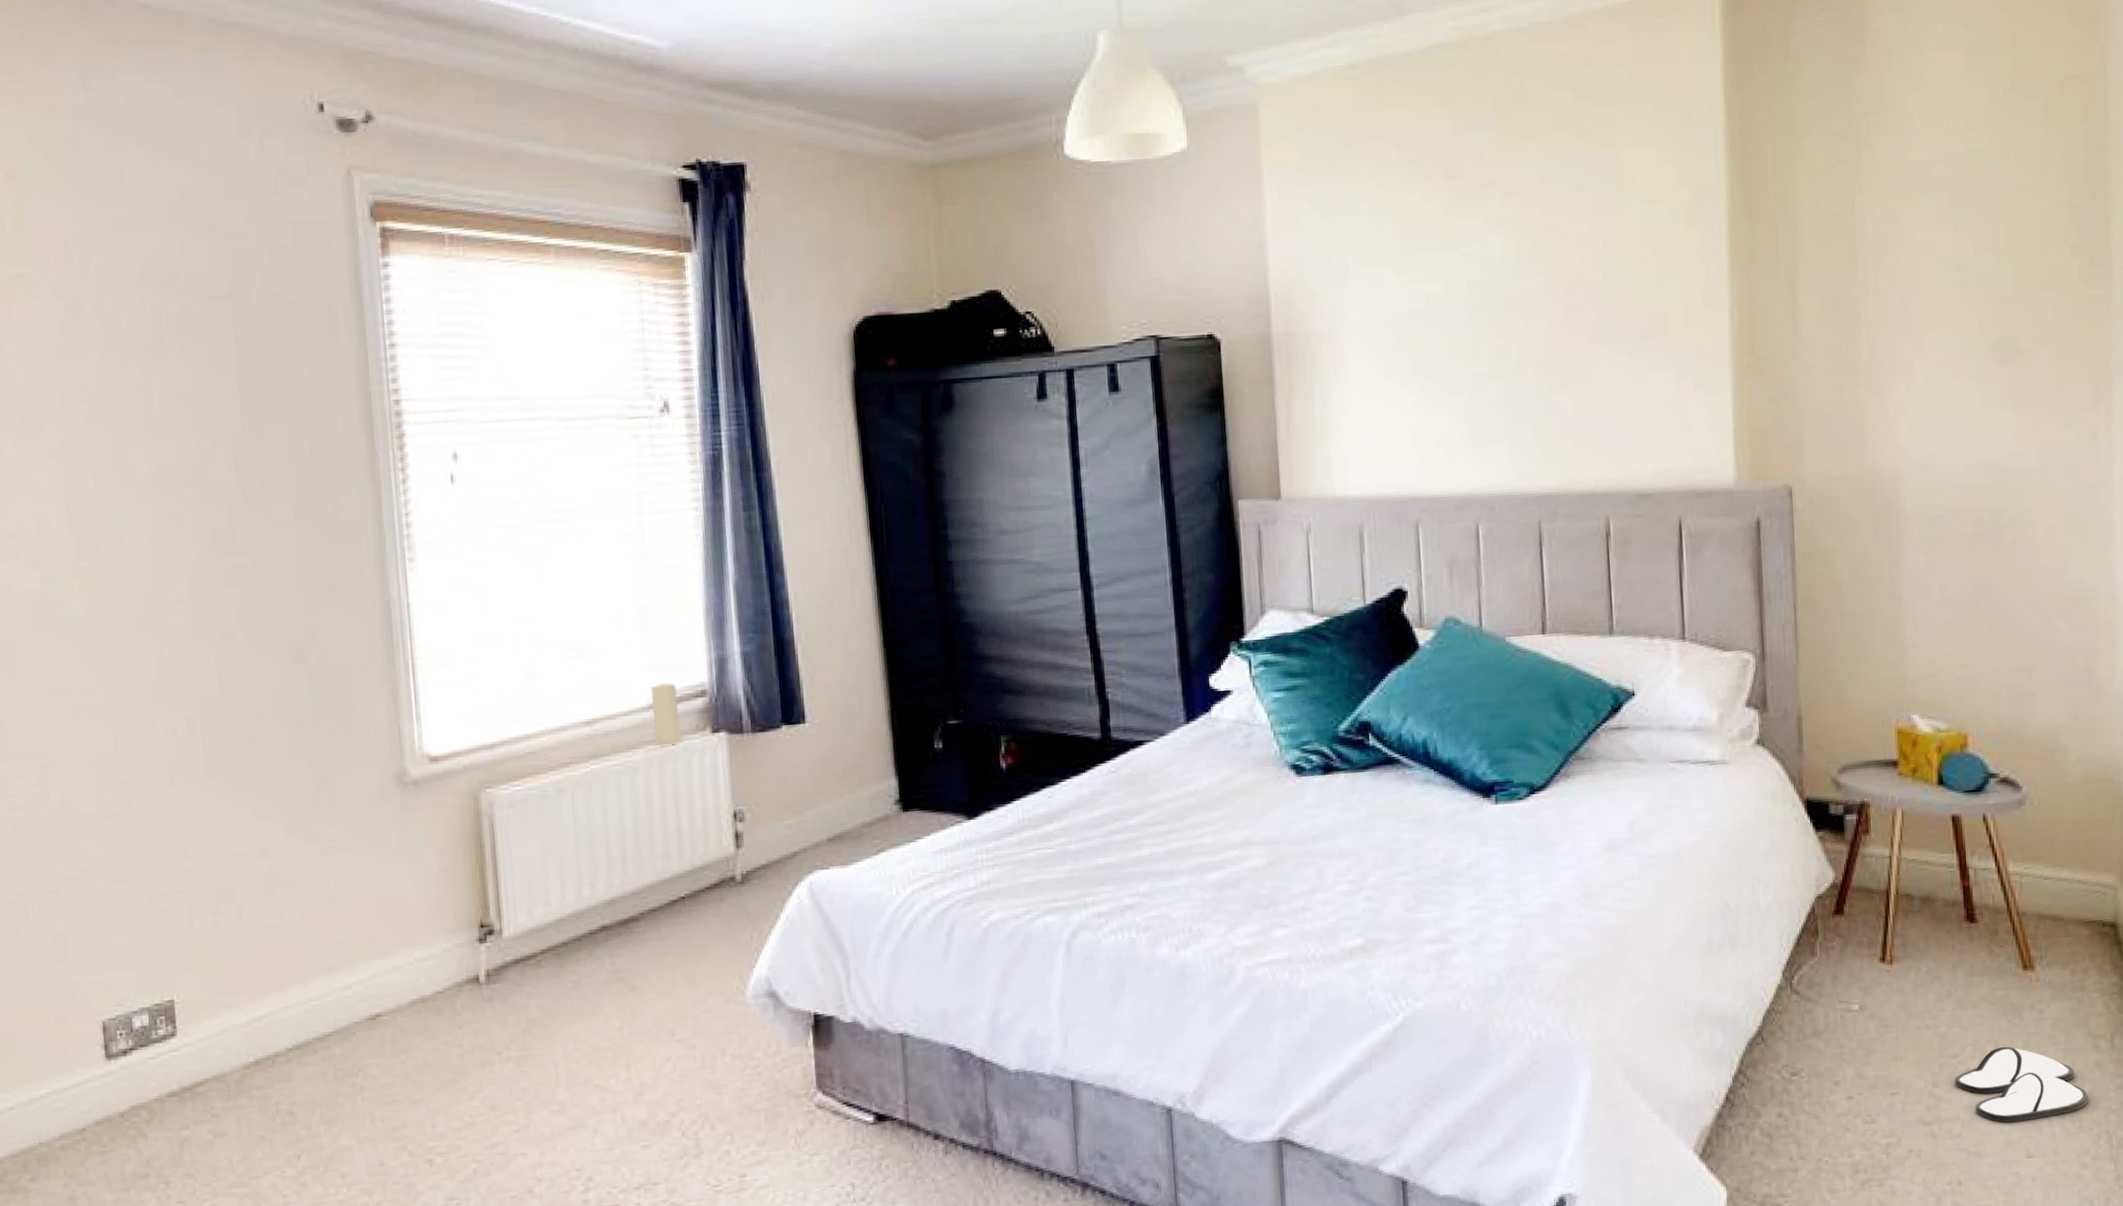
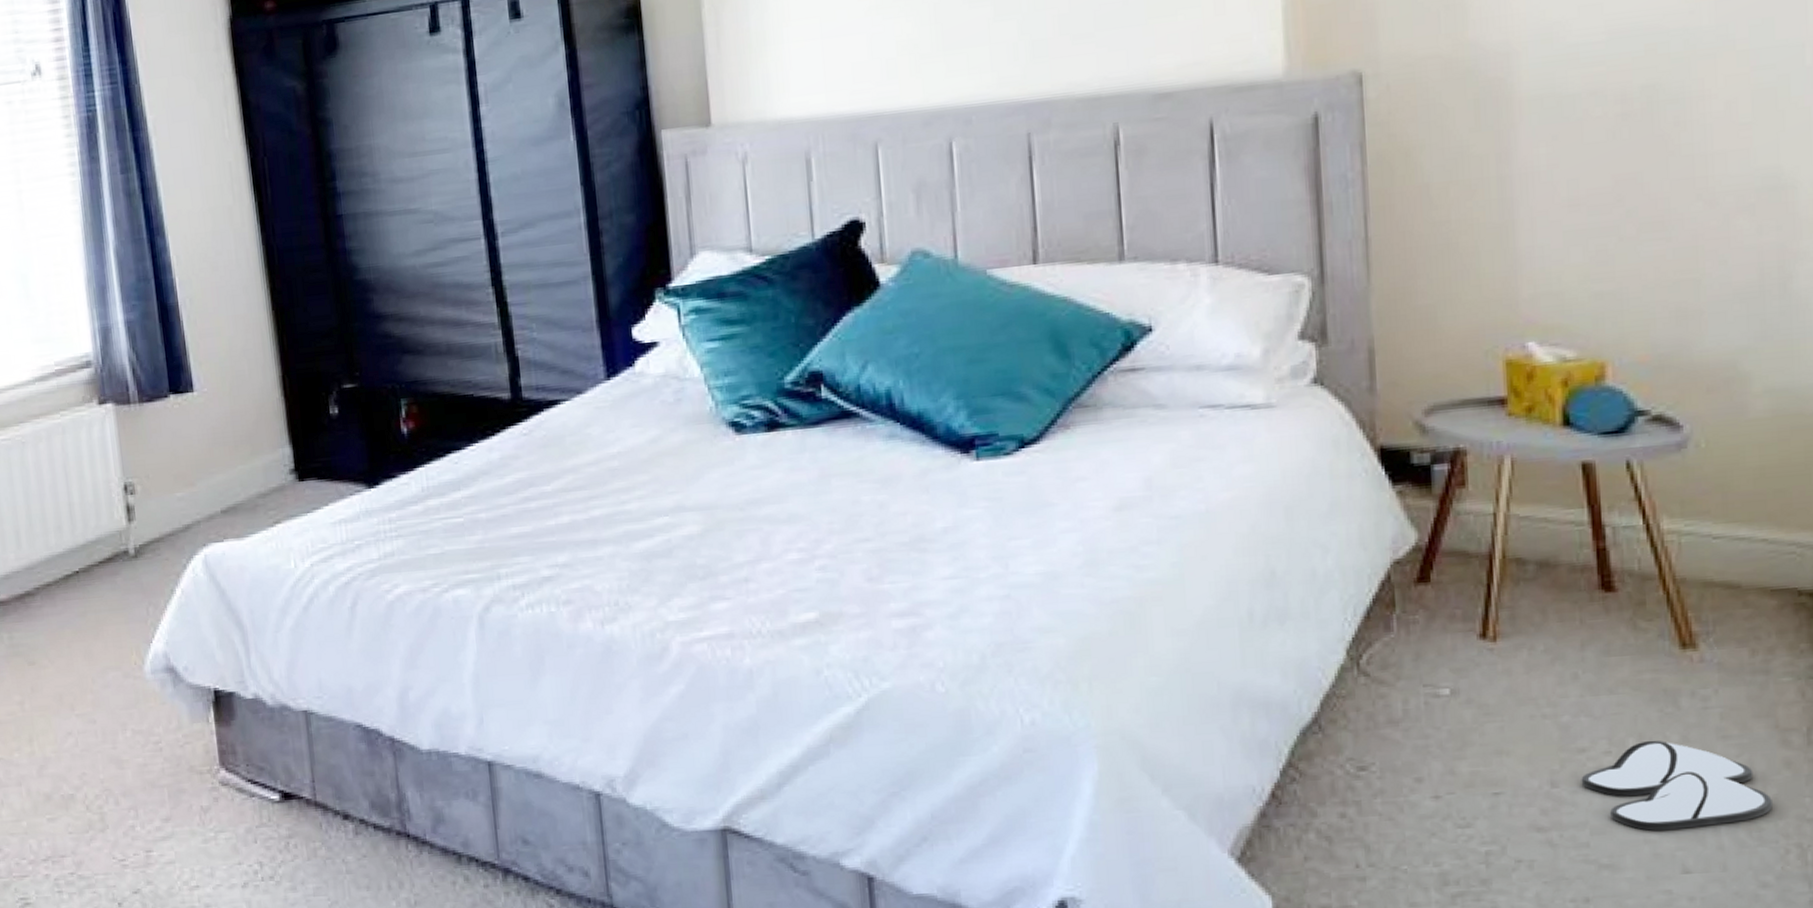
candle: present [650,683,686,746] -> none [35,354,73,420]

